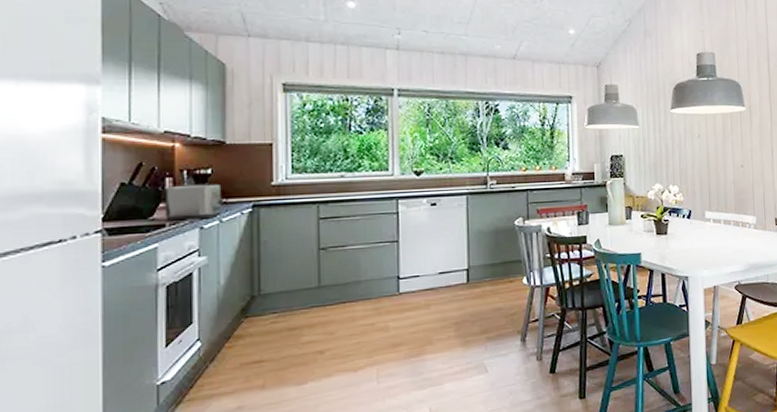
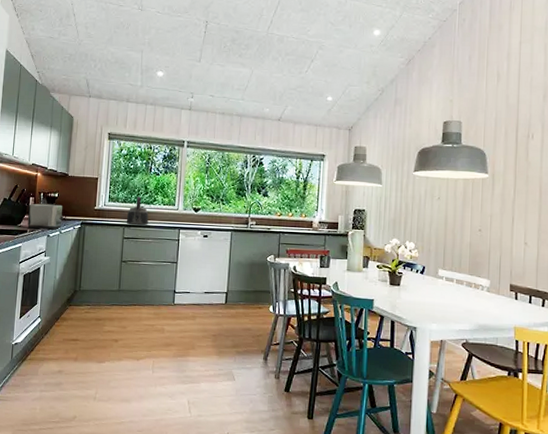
kettle: none [320,163,353,201] -> present [126,196,149,226]

